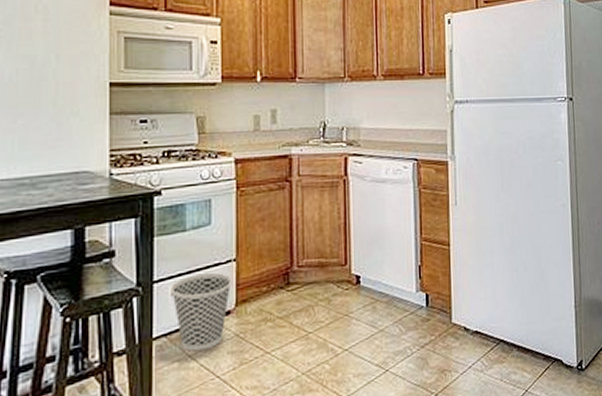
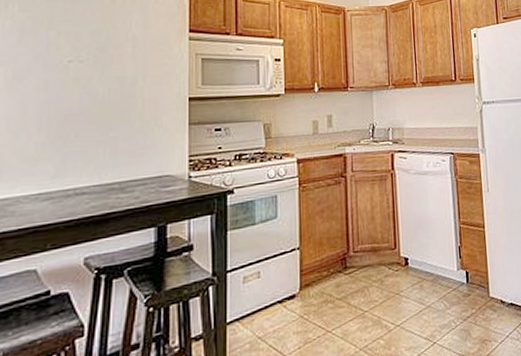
wastebasket: present [171,272,232,352] -> none [242,260,296,334]

